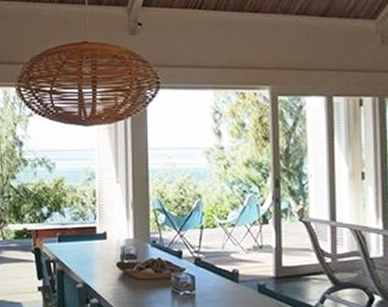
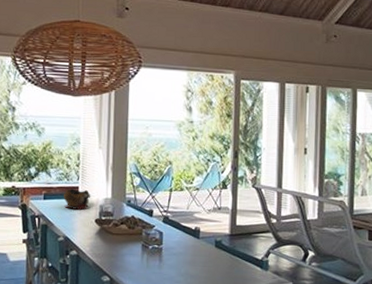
decorative bowl: none [80,229,111,253] -> present [64,188,91,210]

